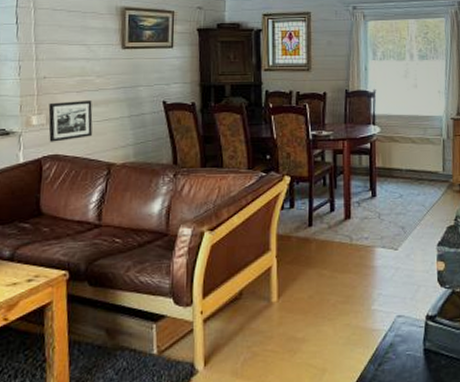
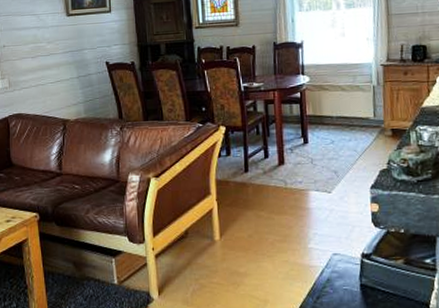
picture frame: present [48,101,93,142] -> none [10,65,48,103]

